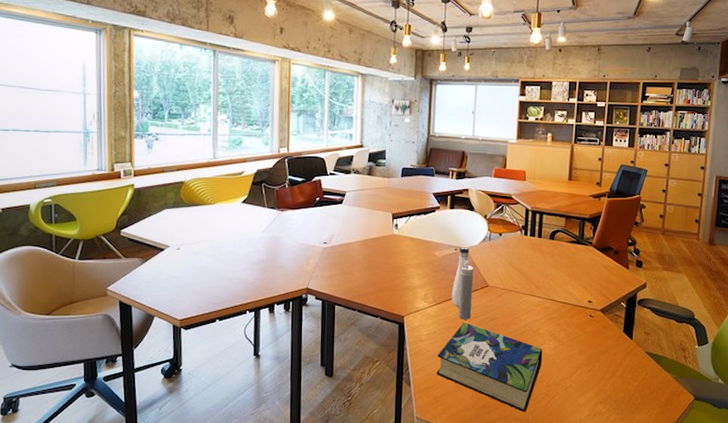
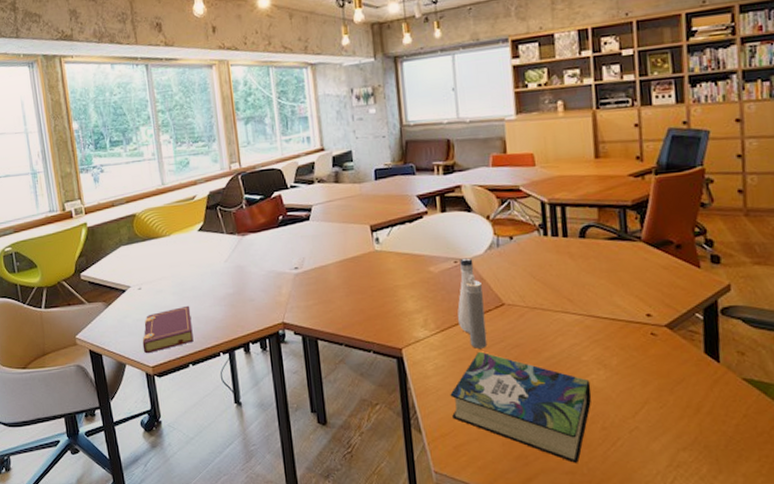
book: none [173,267,224,308] -> present [142,305,194,354]

